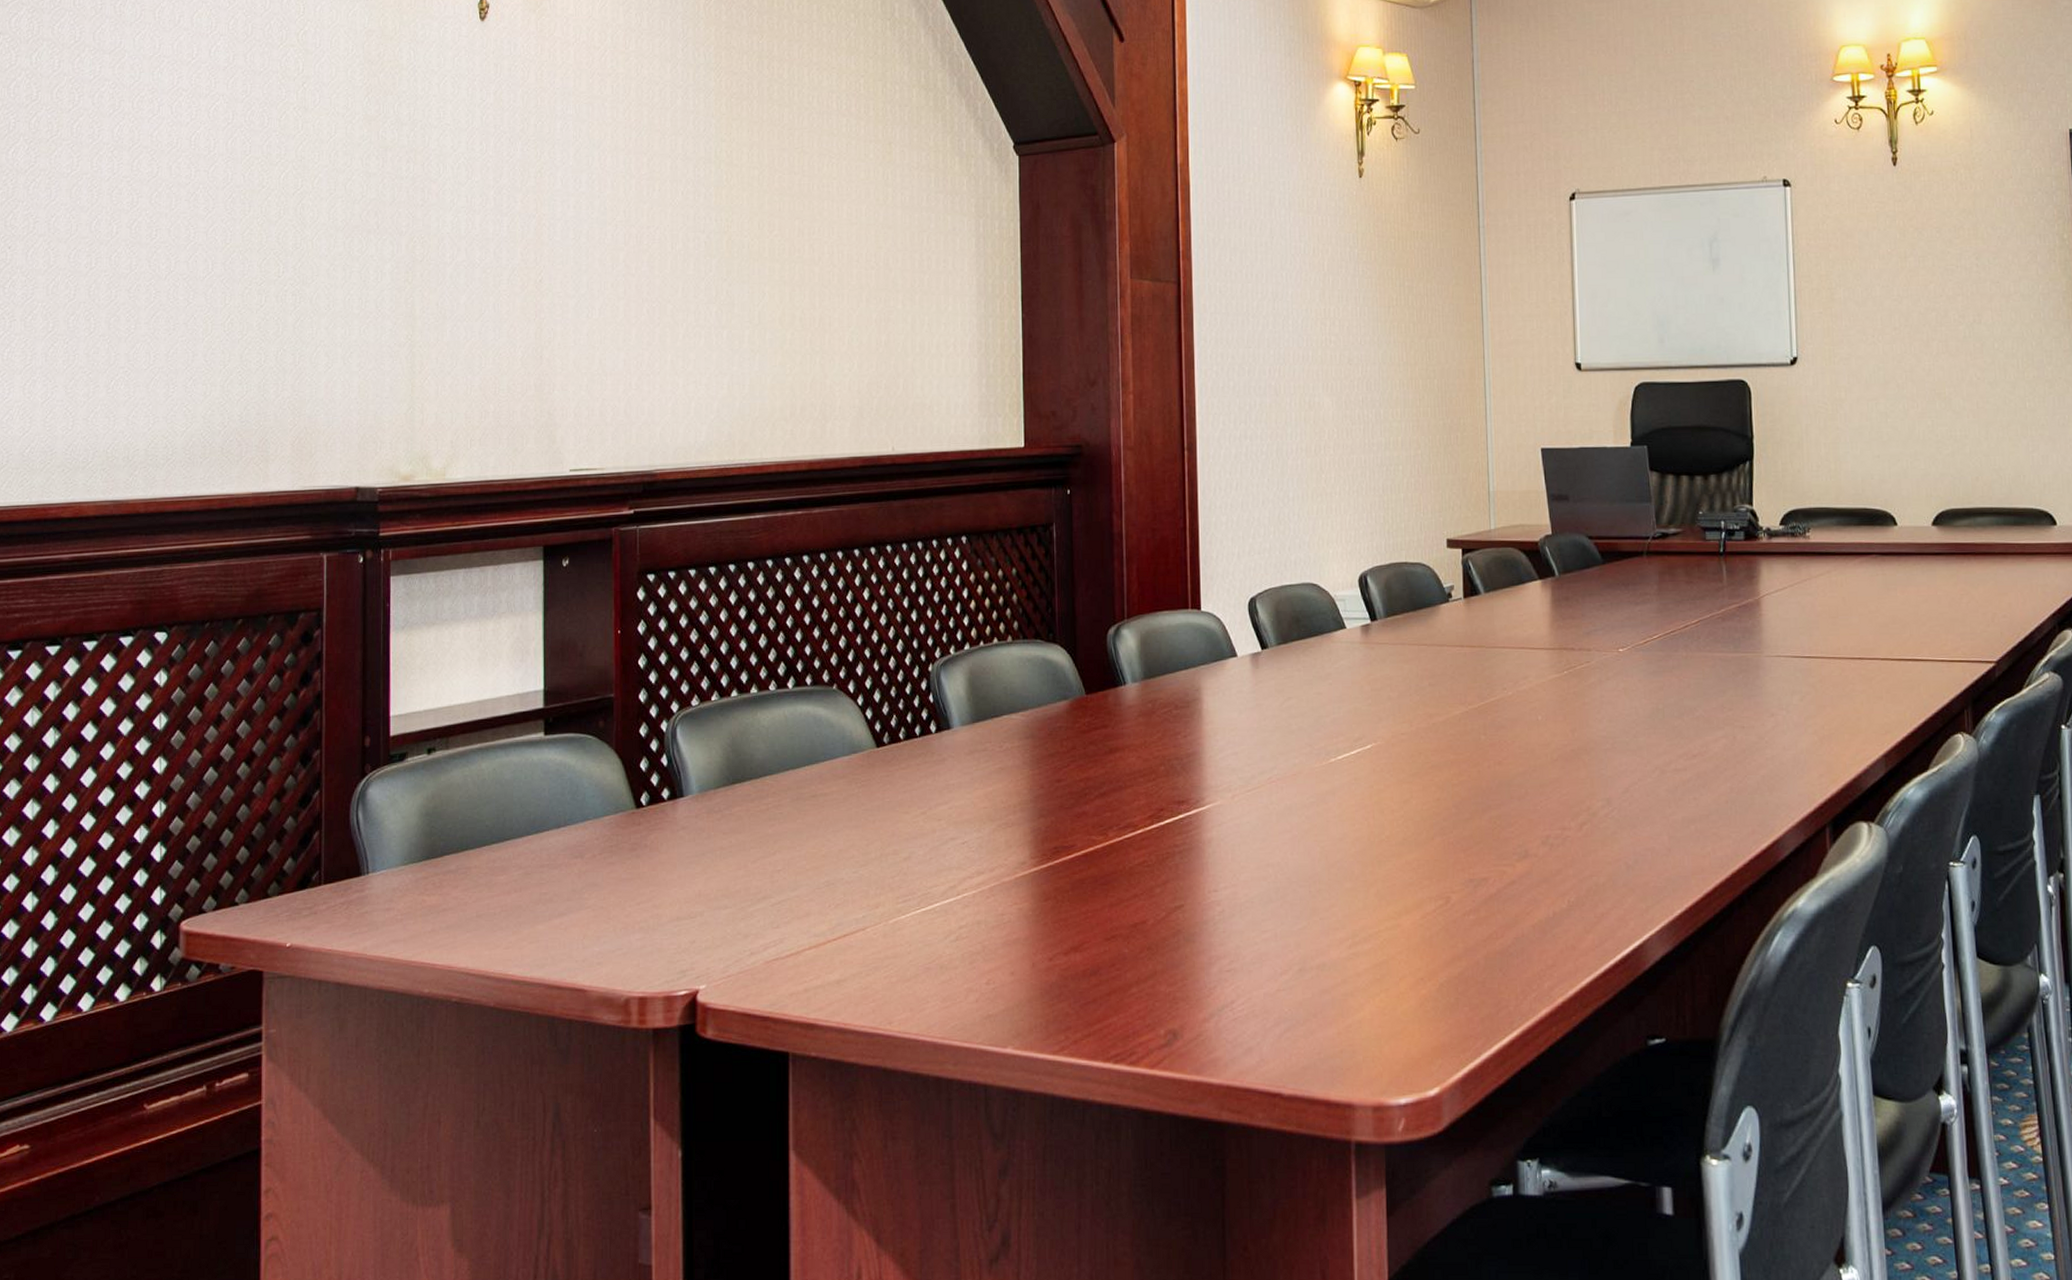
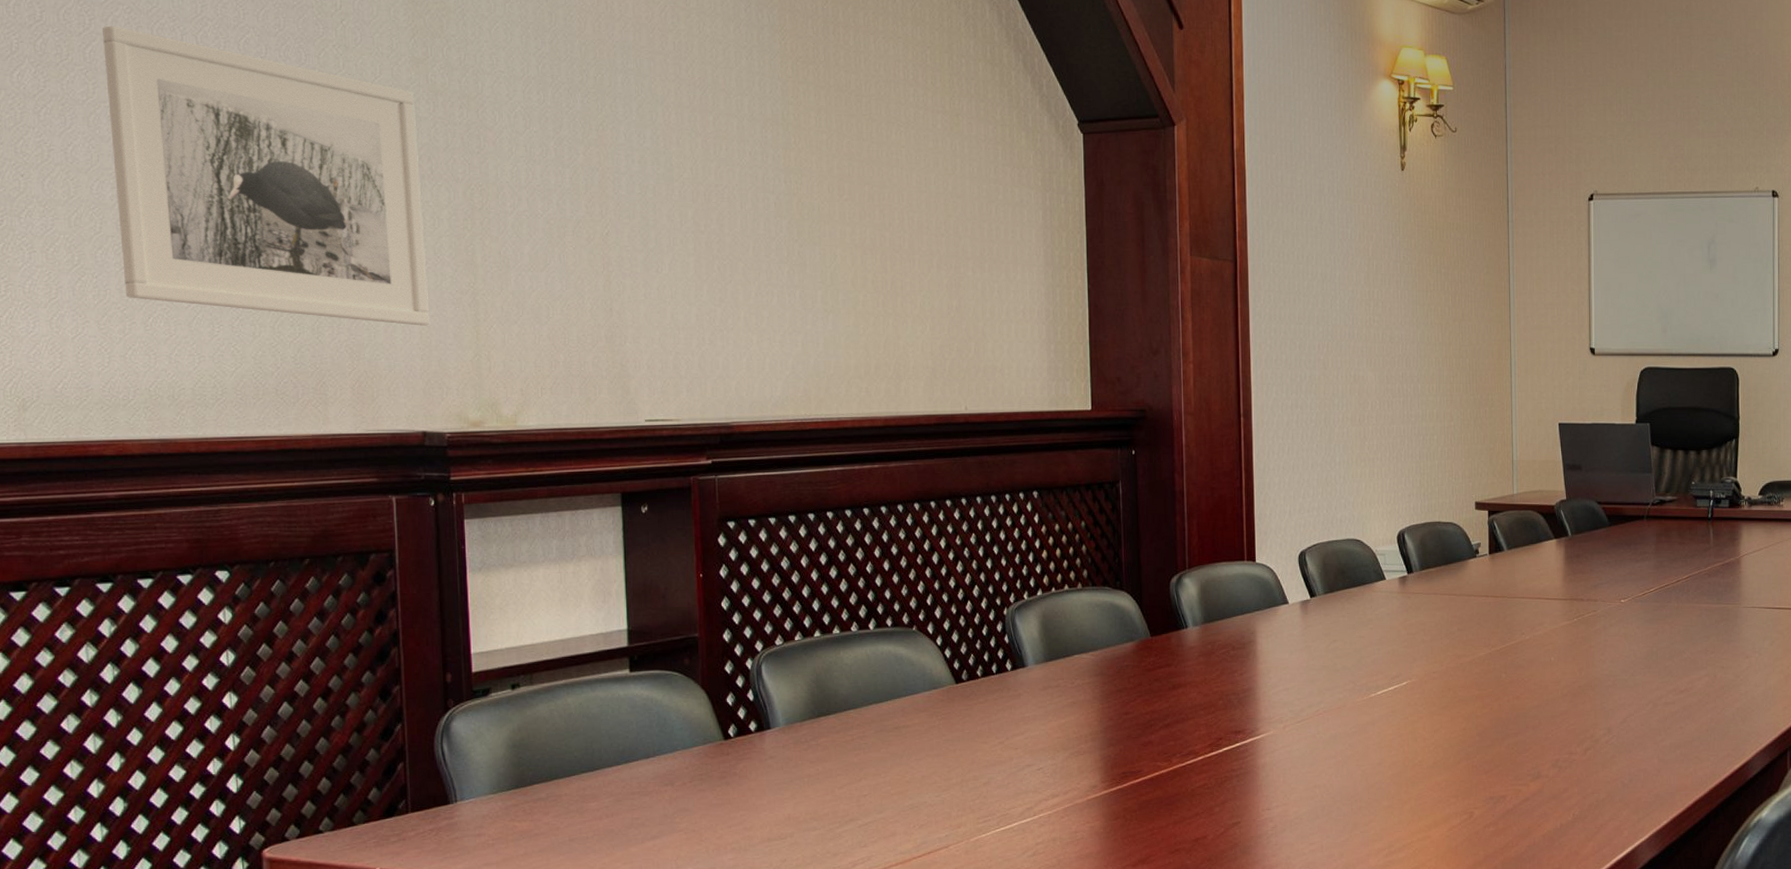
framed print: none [89,101,369,380] -> present [103,25,430,326]

